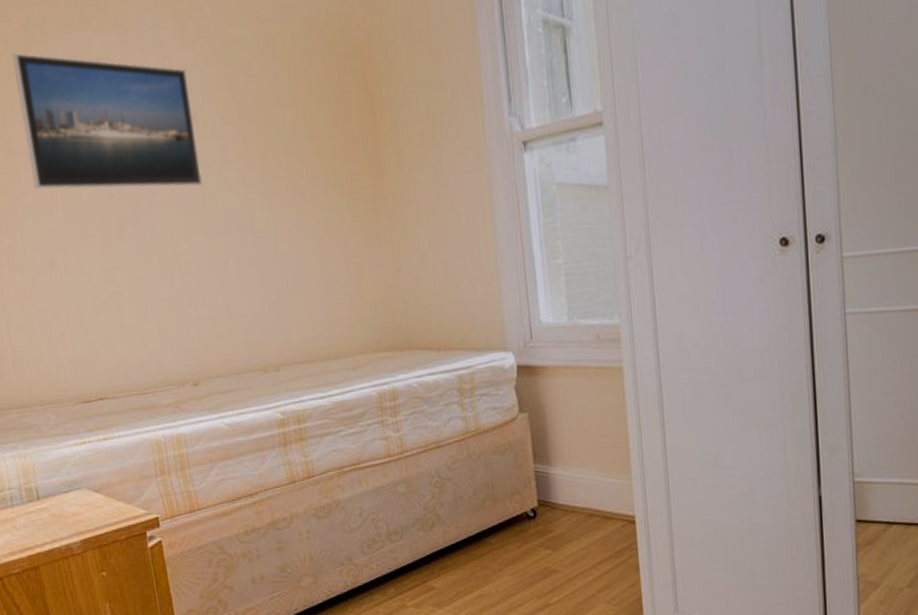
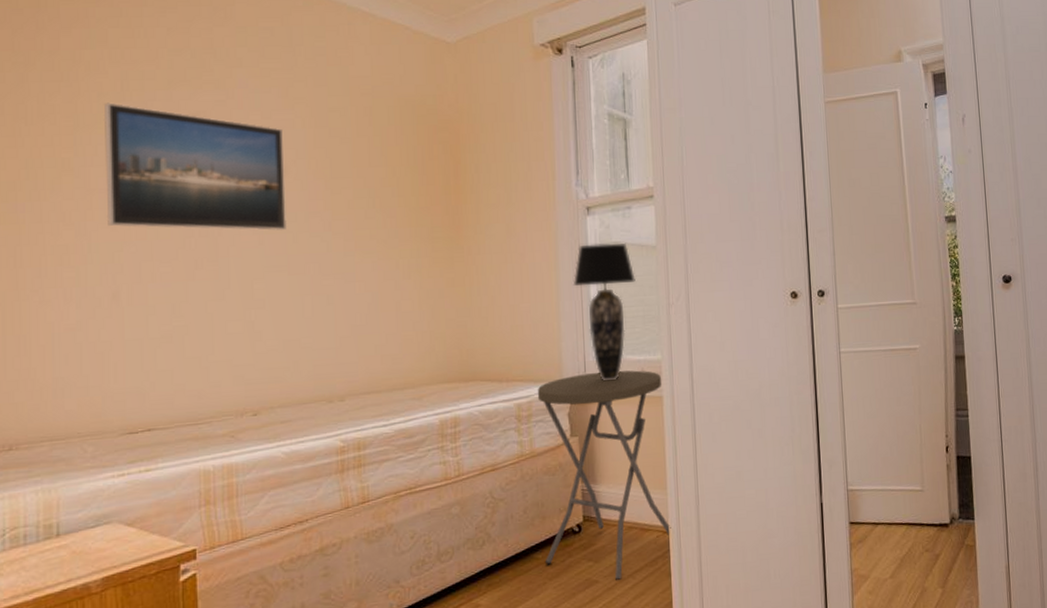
side table: none [479,337,638,572] -> present [537,370,671,581]
table lamp: none [511,183,585,350] -> present [573,242,636,381]

